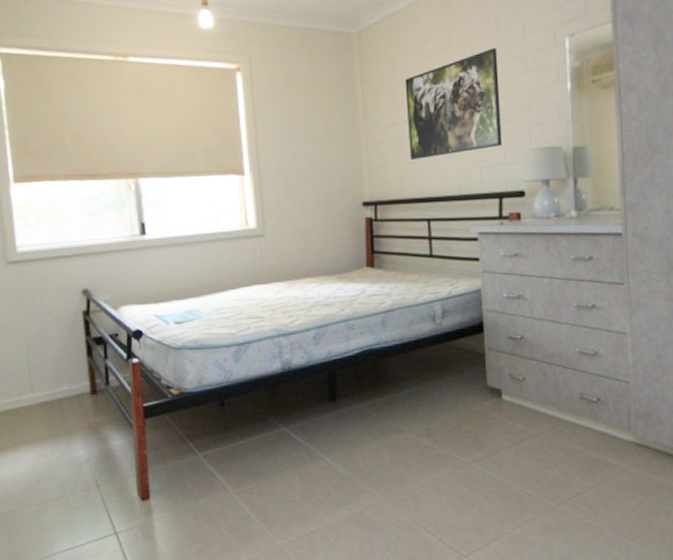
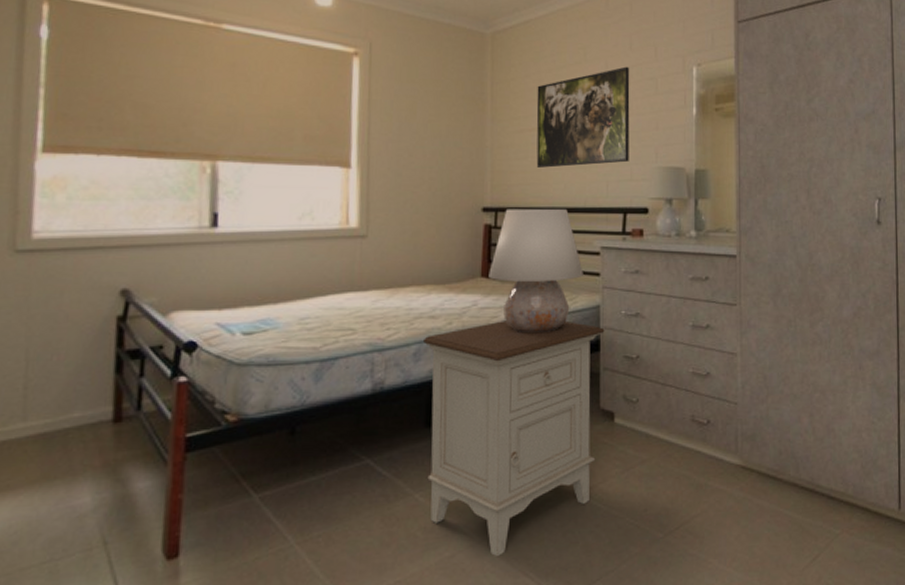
nightstand: none [321,305,487,515] -> present [424,321,605,557]
table lamp: none [373,197,463,318] -> present [489,208,583,334]

